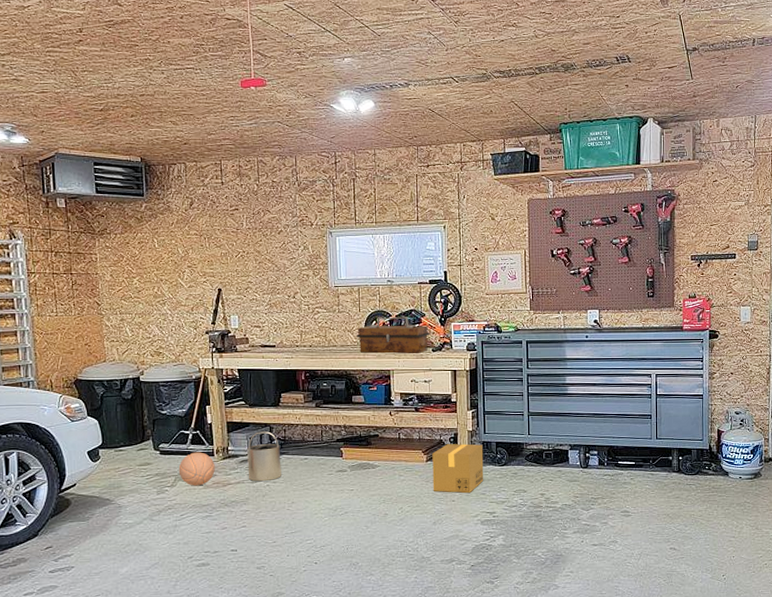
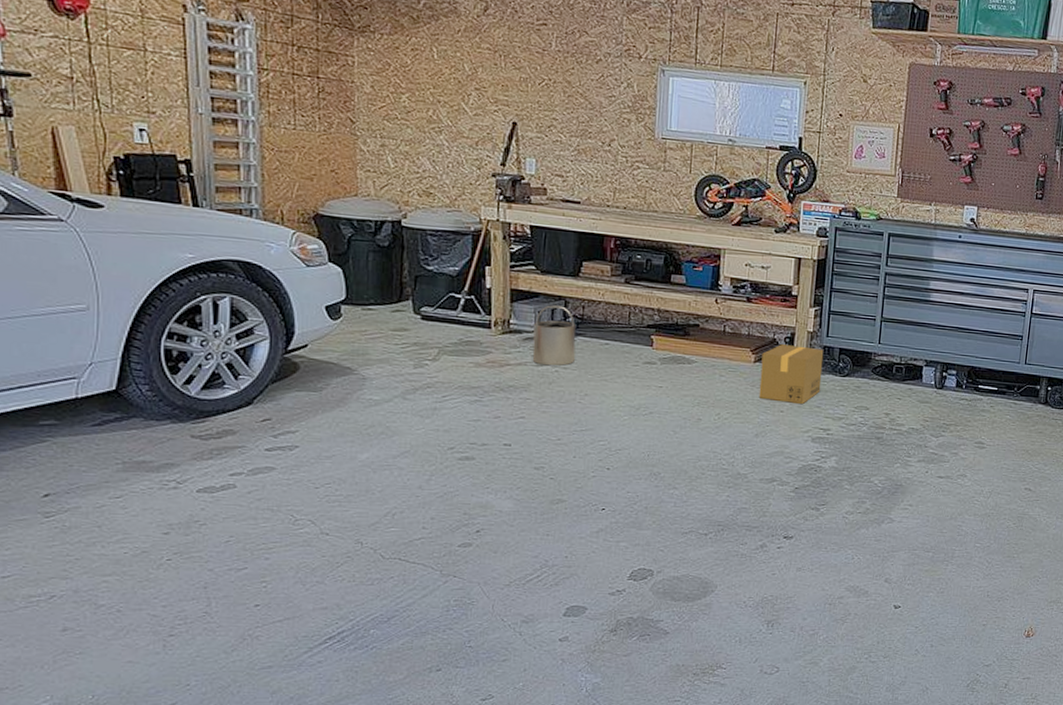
basketball: present [178,452,215,486] -> none [443,321,491,363]
toolbox: present [356,317,430,354] -> none [683,182,774,233]

